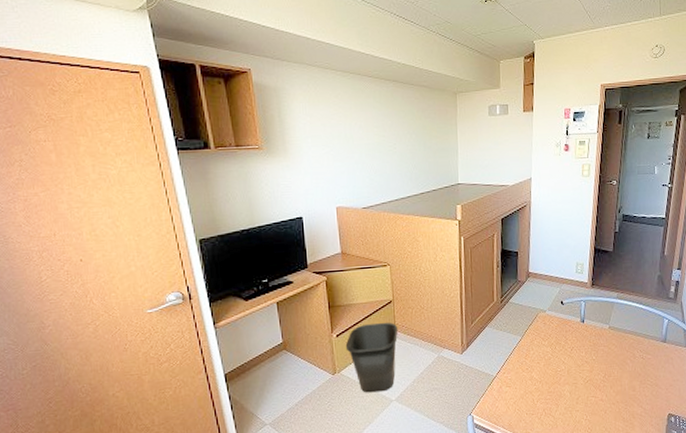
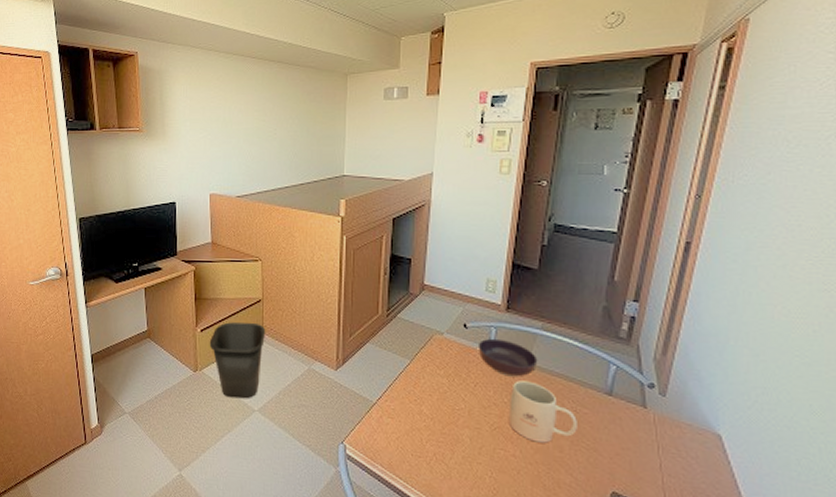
bowl: none [572,310,616,339] -> present [477,338,538,377]
mug: none [596,340,644,387] -> present [508,380,577,443]

